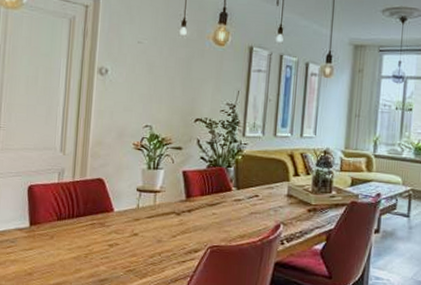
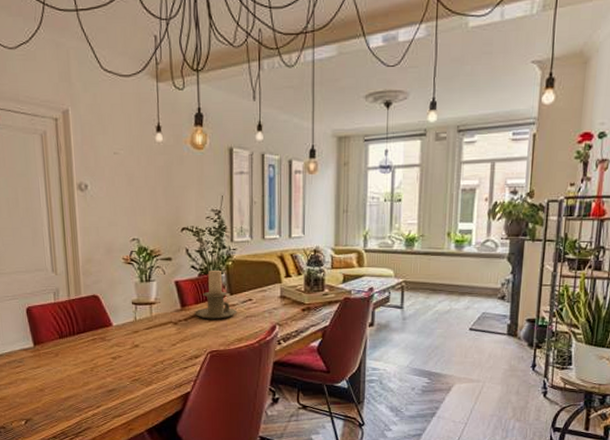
candle holder: none [198,162,243,214] -> present [194,269,238,319]

